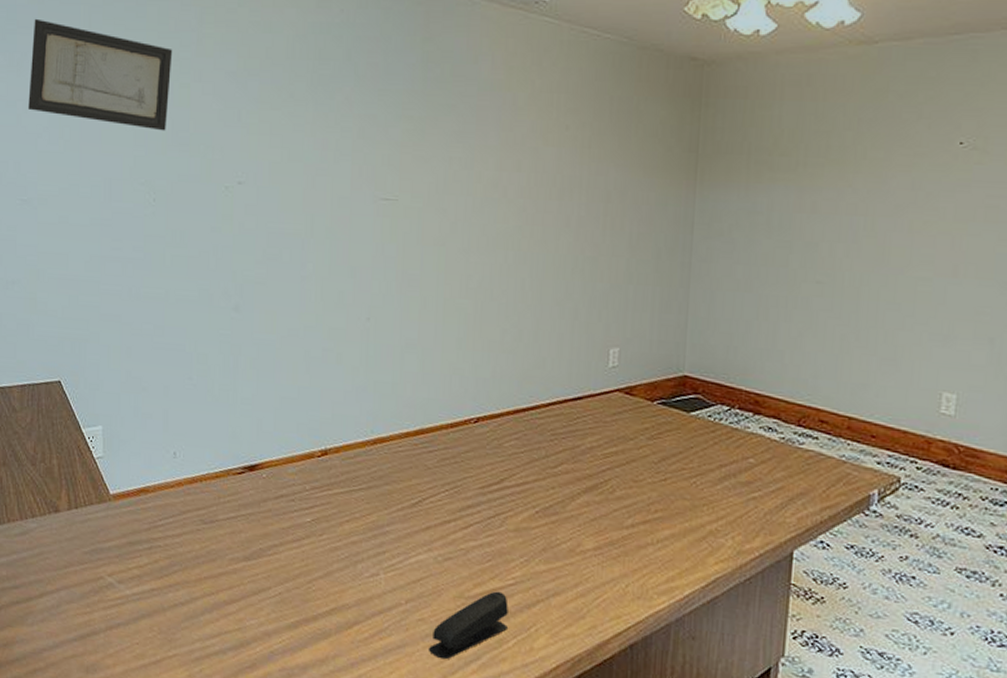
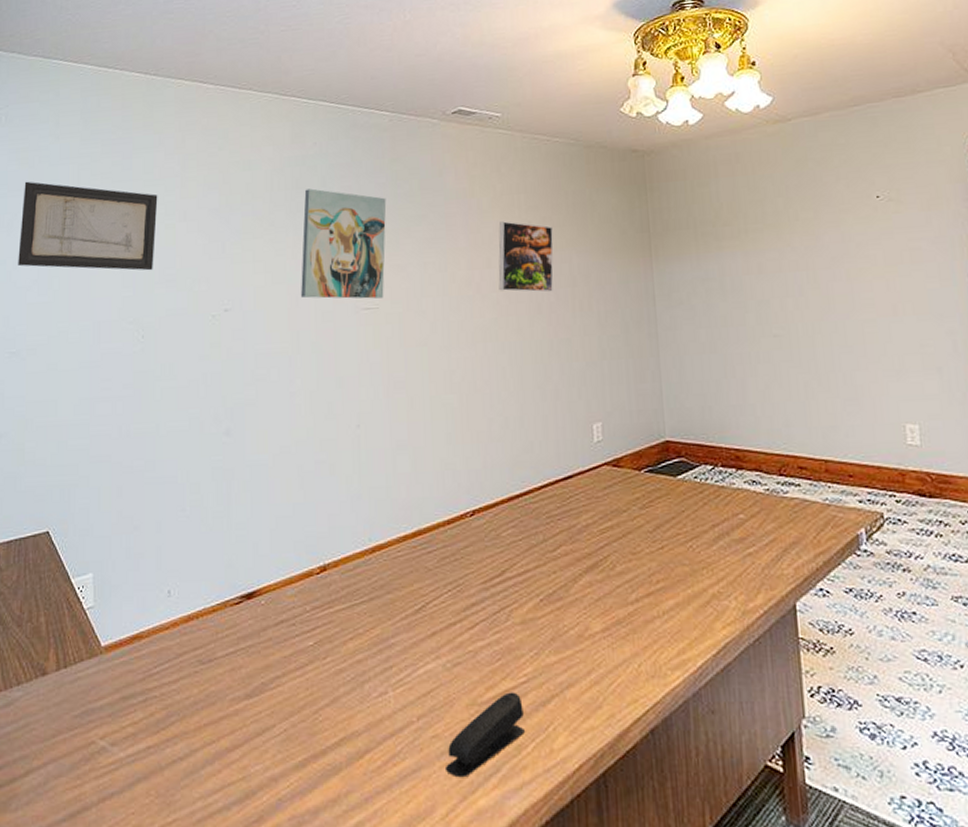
wall art: none [318,61,415,190] -> present [301,188,387,299]
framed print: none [527,122,592,206] -> present [498,221,554,292]

